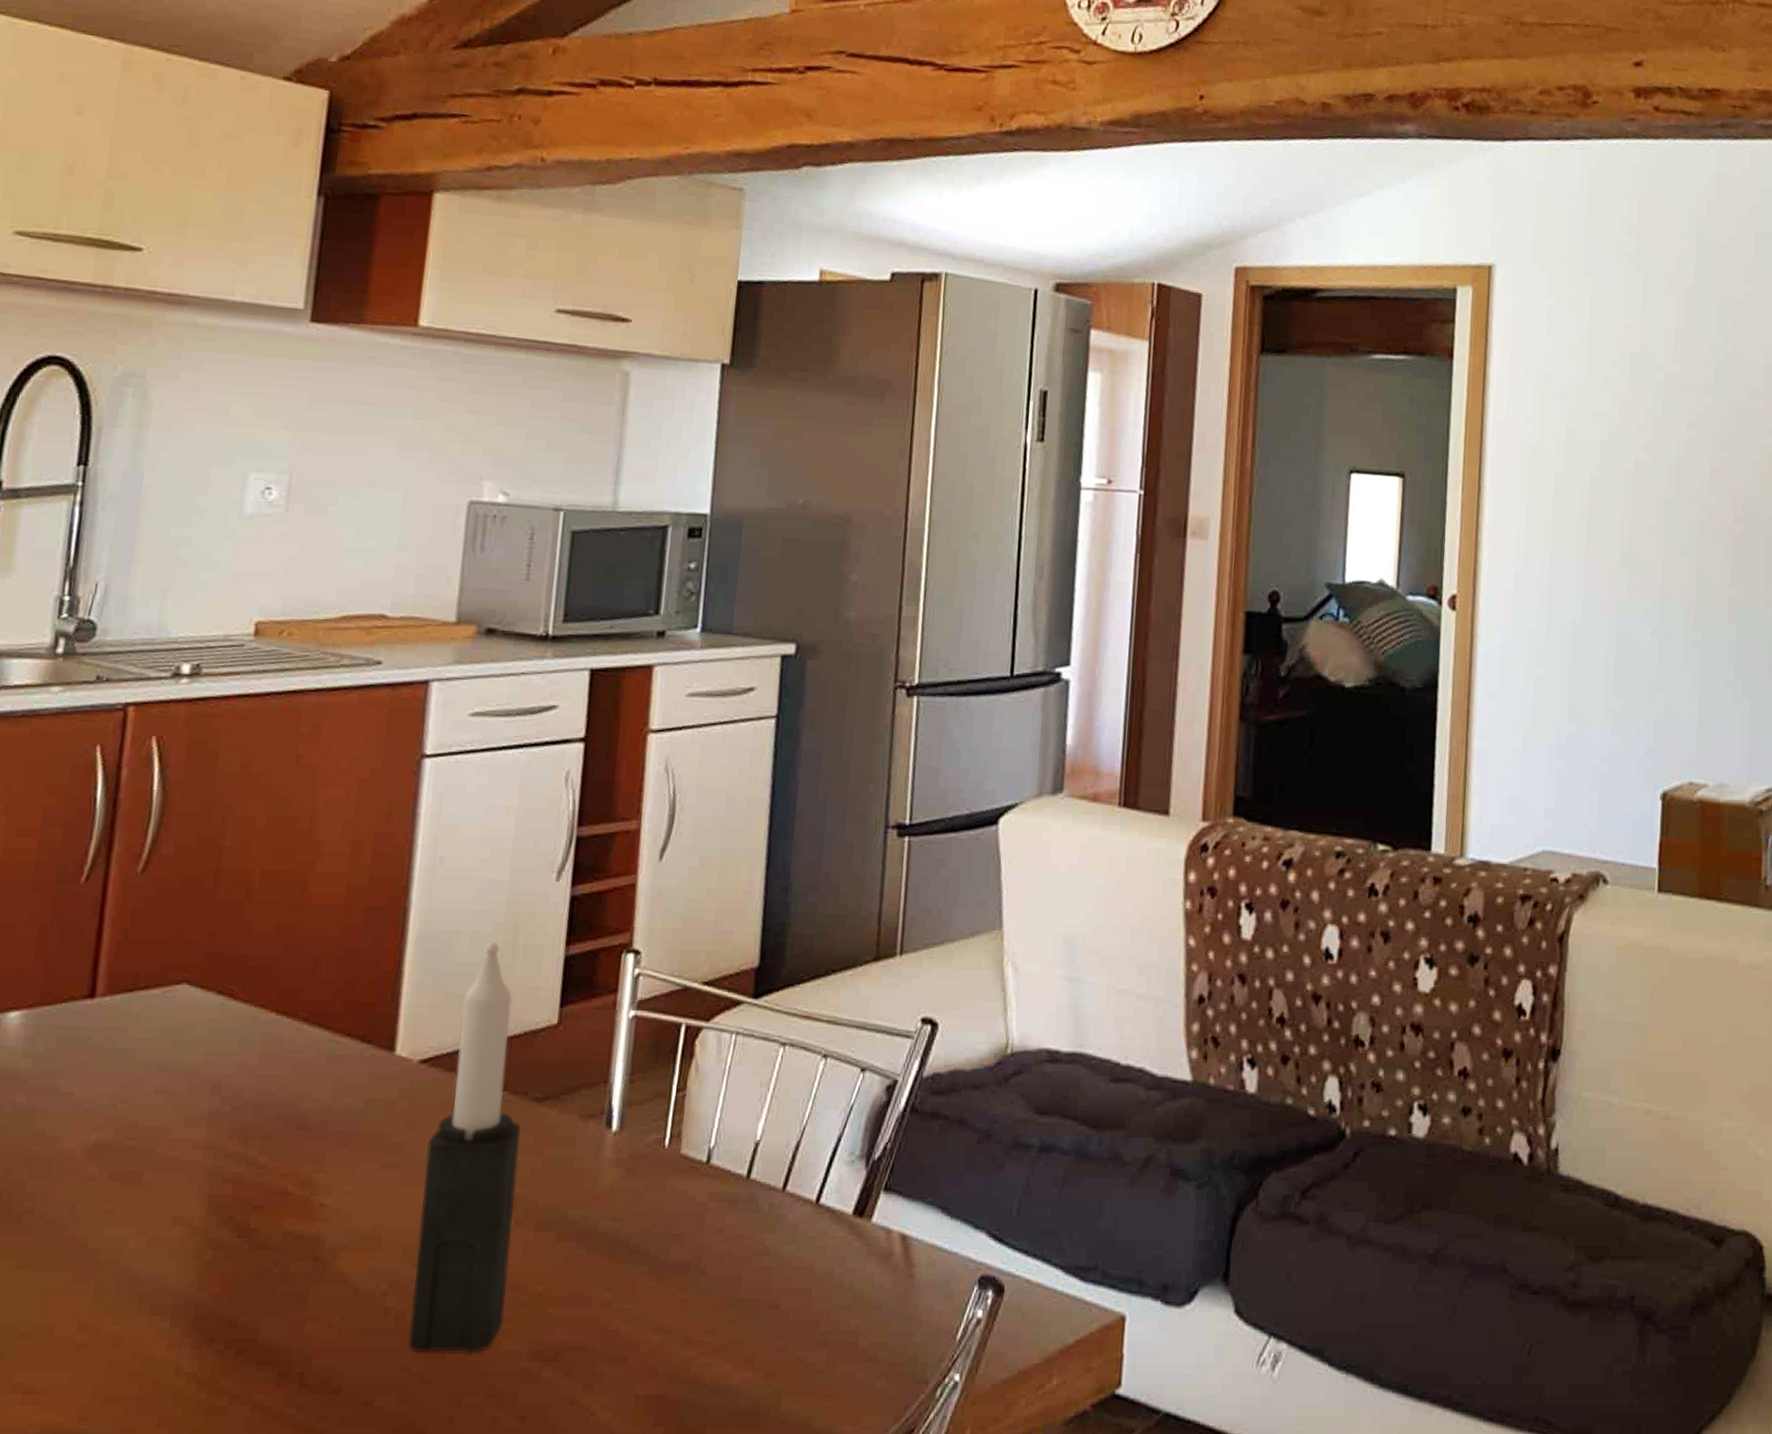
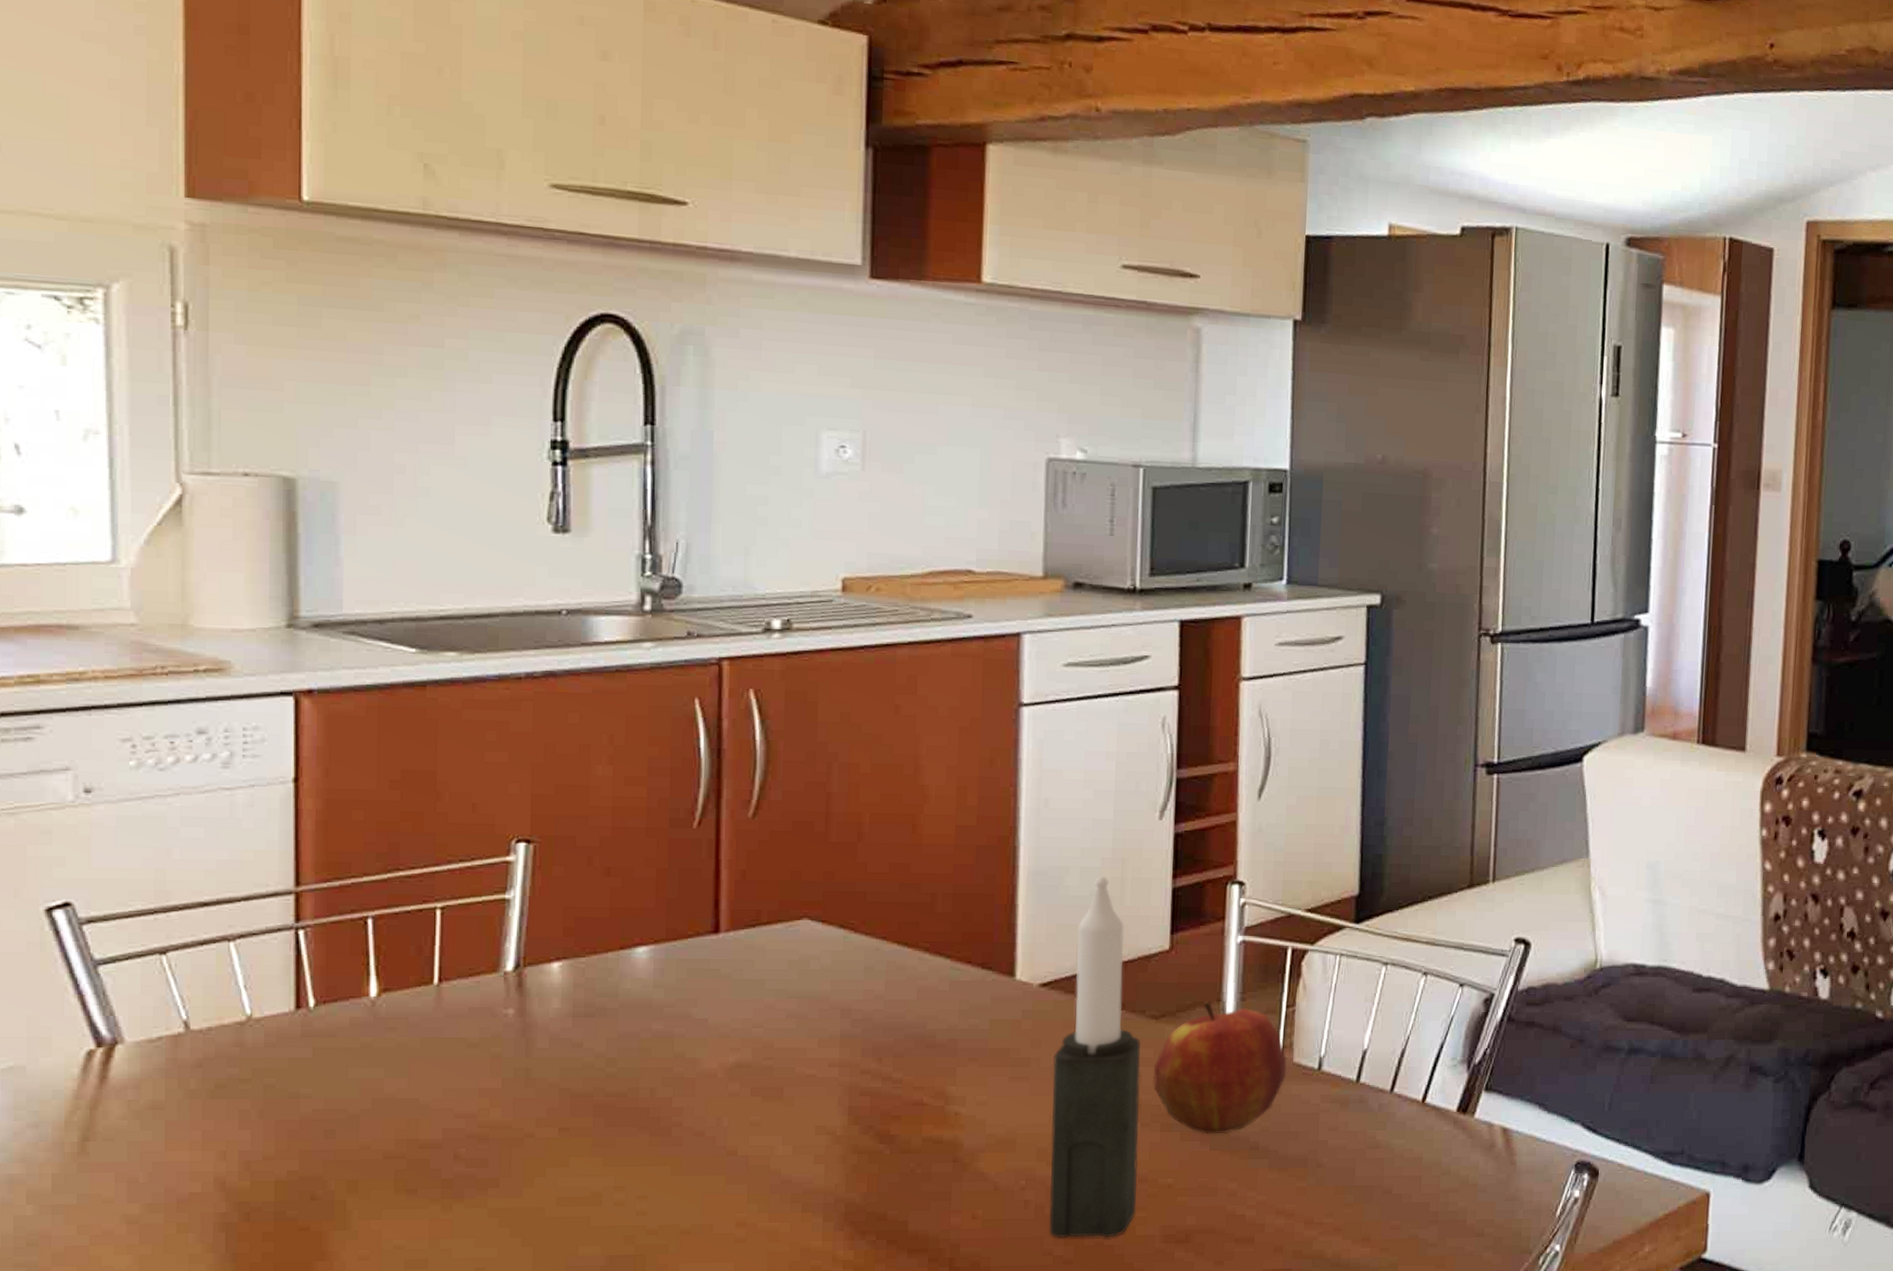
apple: none [531,1083,674,1235] -> present [1153,1001,1287,1134]

